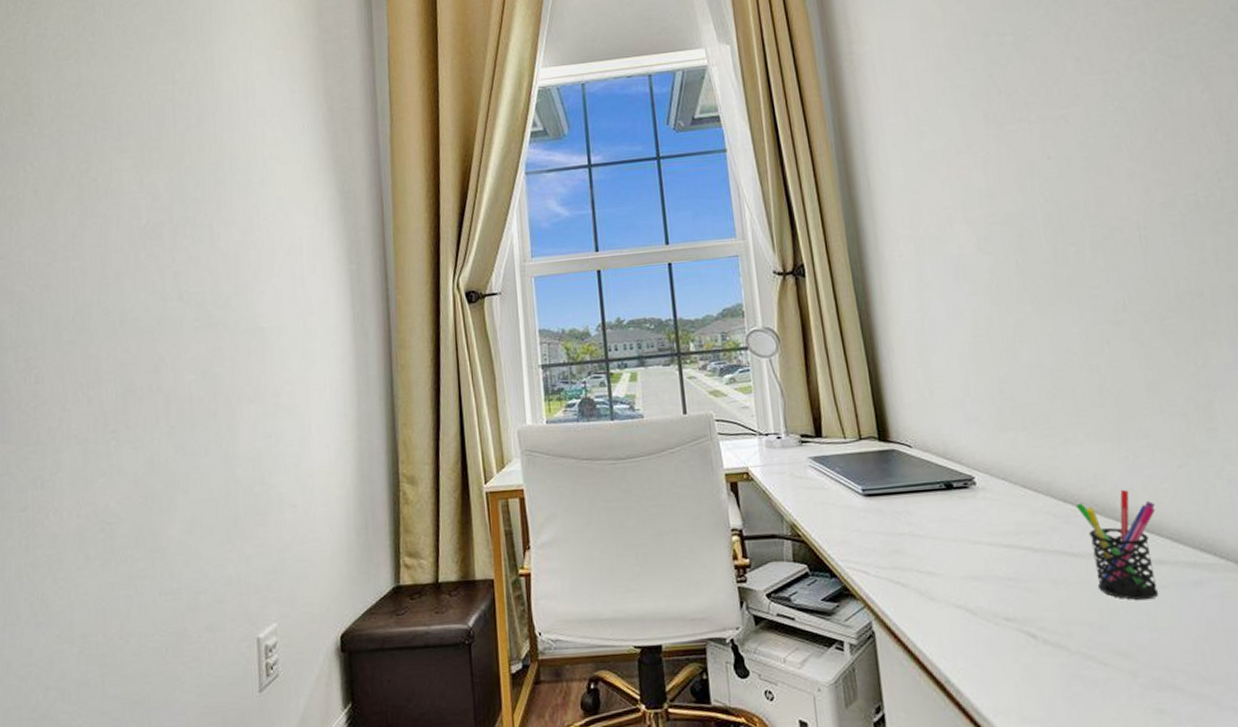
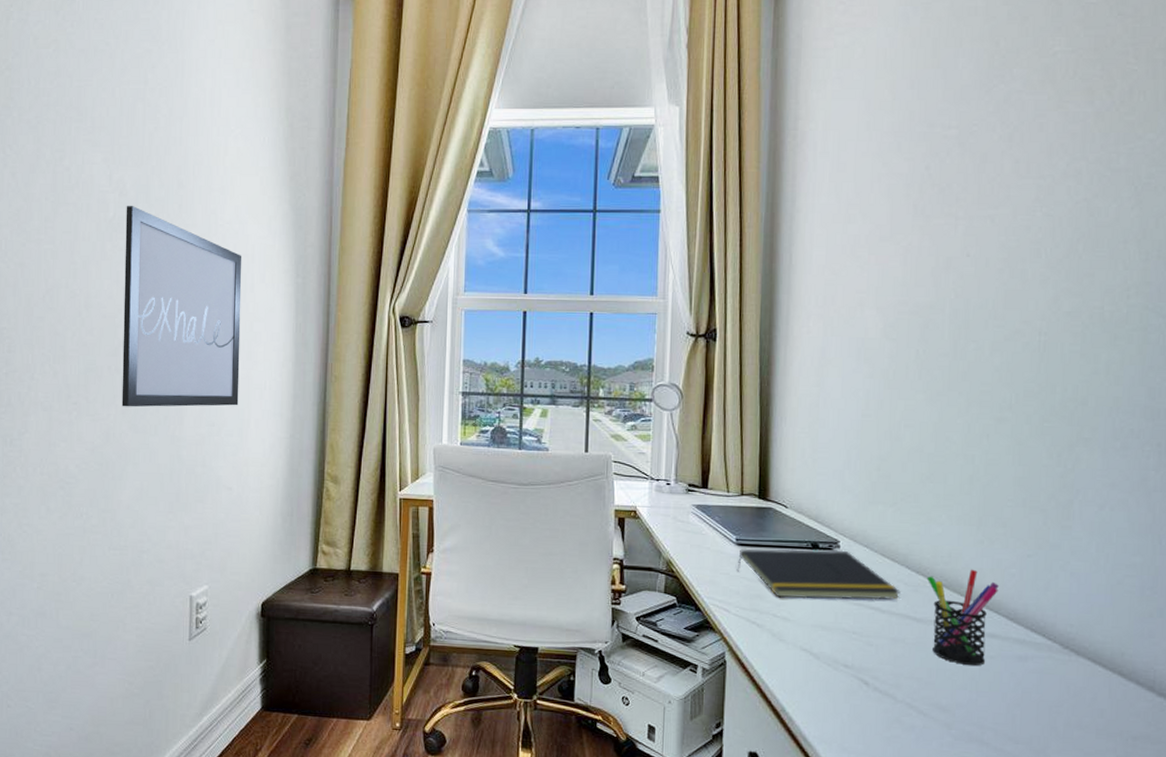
wall art: none [160,210,297,429] -> present [121,206,242,407]
notepad: none [868,488,1052,550] -> present [736,548,901,600]

